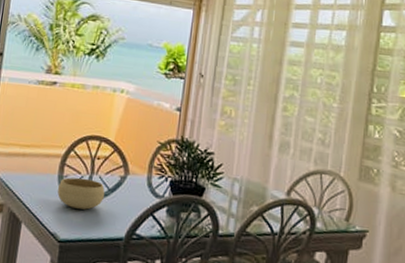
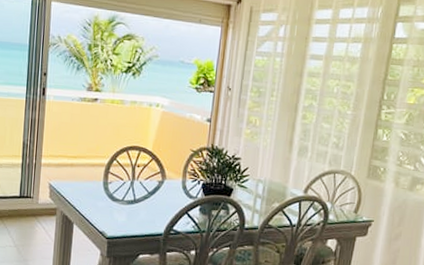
bowl: present [57,177,105,210] -> none [103,183,145,211]

